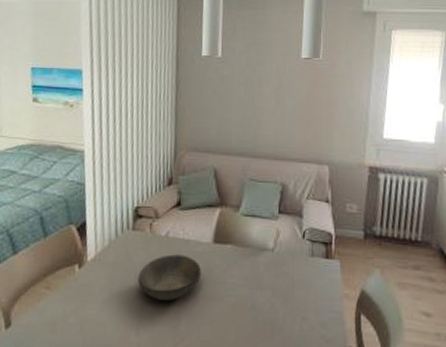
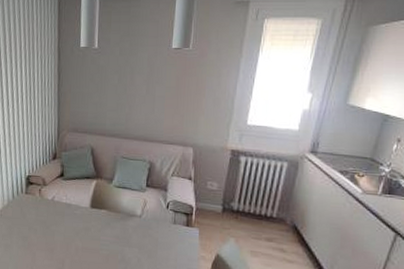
bowl: present [137,254,202,300] -> none [30,214,81,249]

